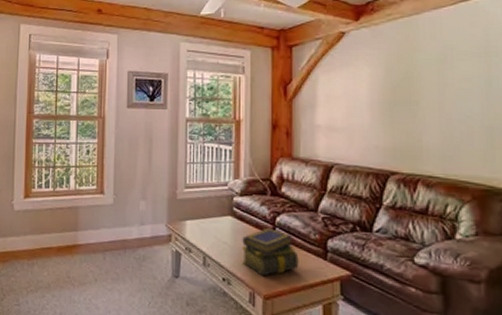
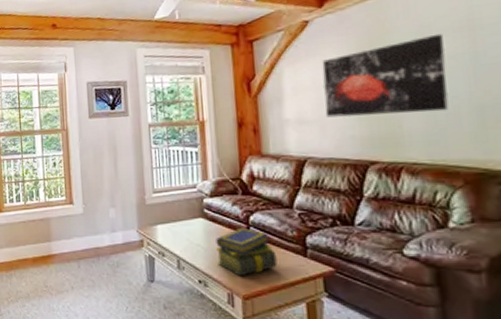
wall art: none [353,56,464,129] -> present [322,33,449,118]

